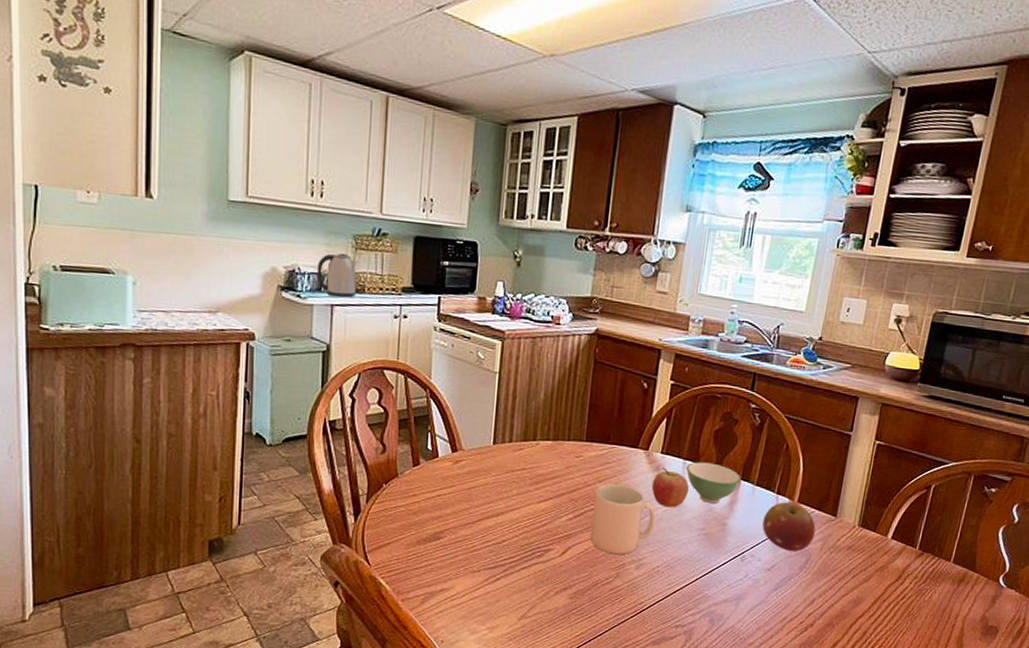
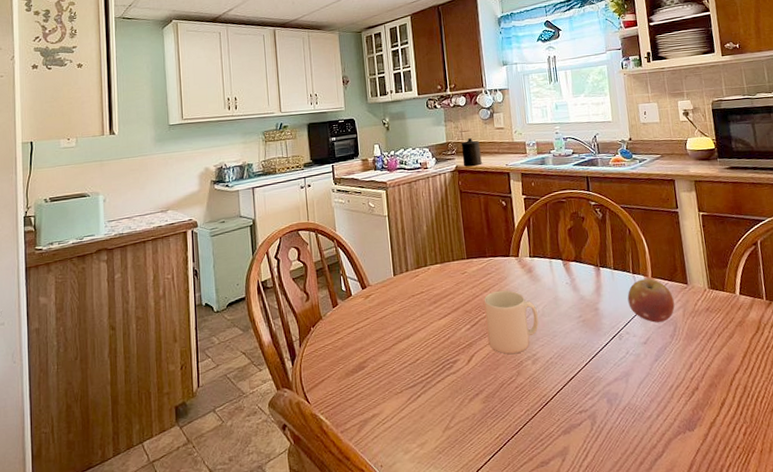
kettle: present [316,254,357,298] -> none [238,147,270,181]
canister: none [606,297,633,334] -> present [461,138,482,167]
fruit: present [651,467,689,508] -> none [528,268,560,303]
bowl: present [685,461,742,503] -> none [552,257,601,293]

